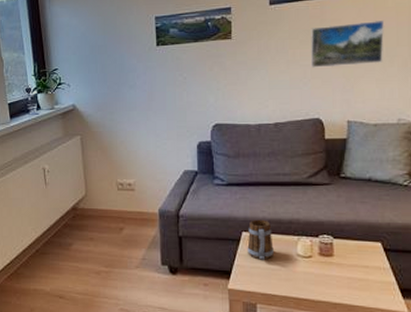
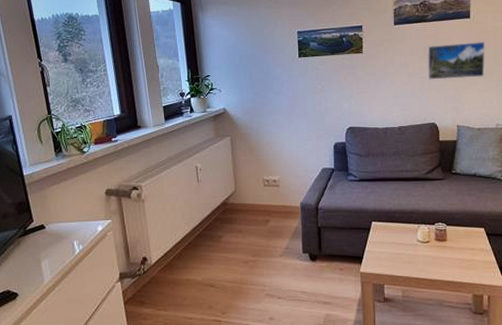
mug: present [247,219,274,260] -> none [376,210,398,246]

